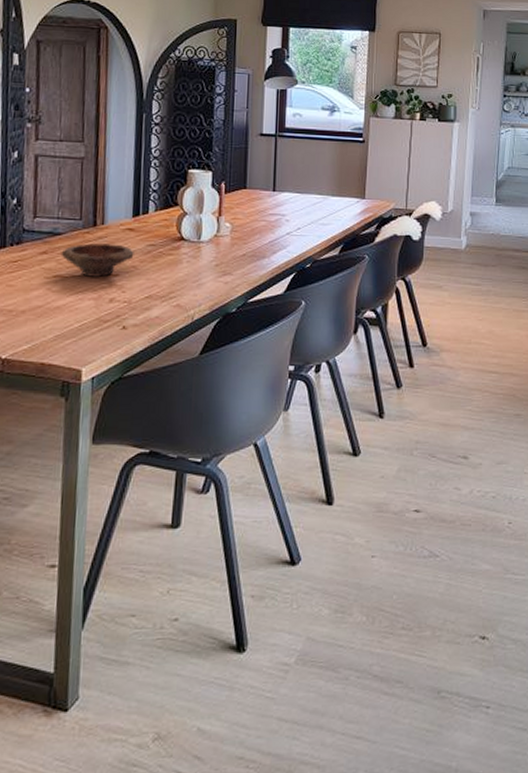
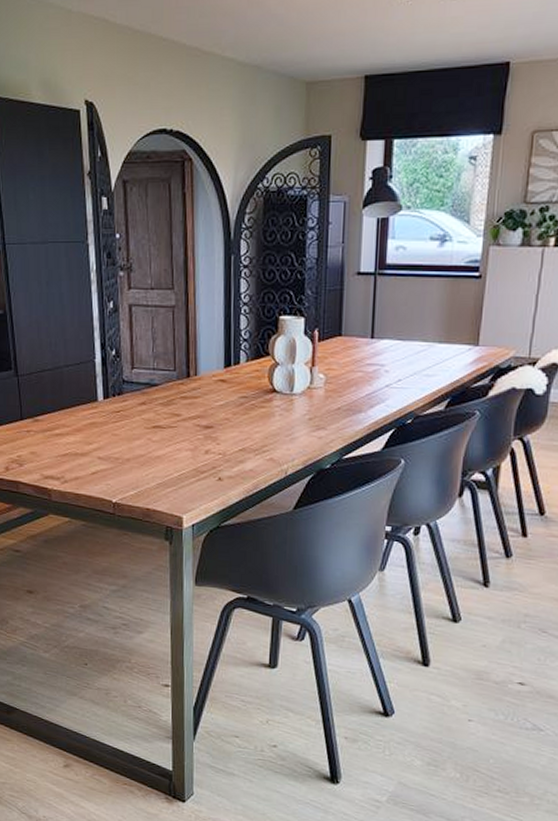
bowl: present [61,243,134,277] -> none [158,395,227,429]

